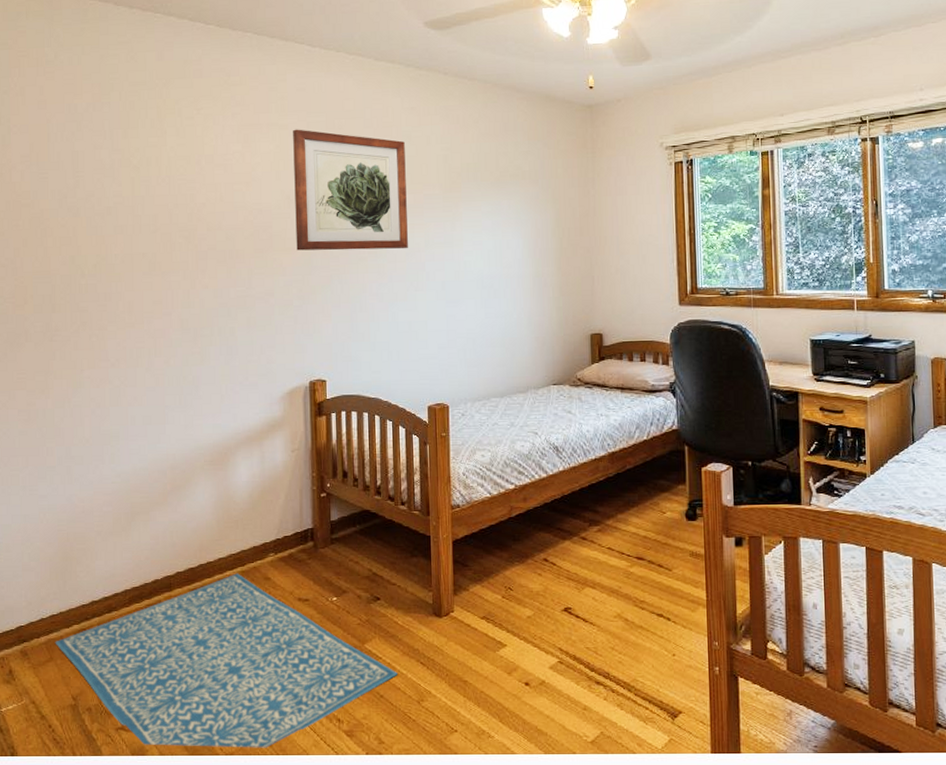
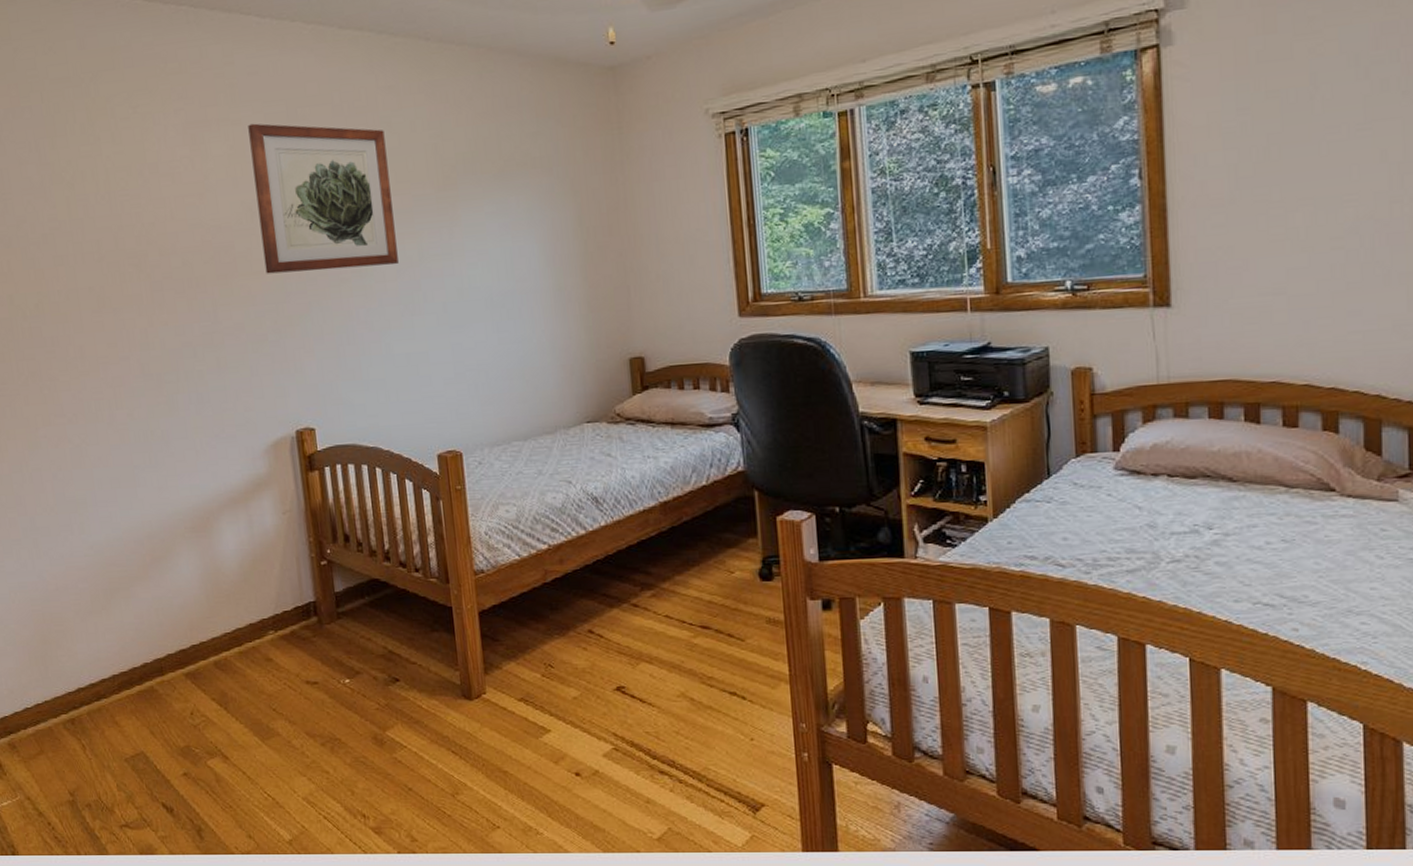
rug: present [55,573,397,748] -> none [43,654,426,847]

